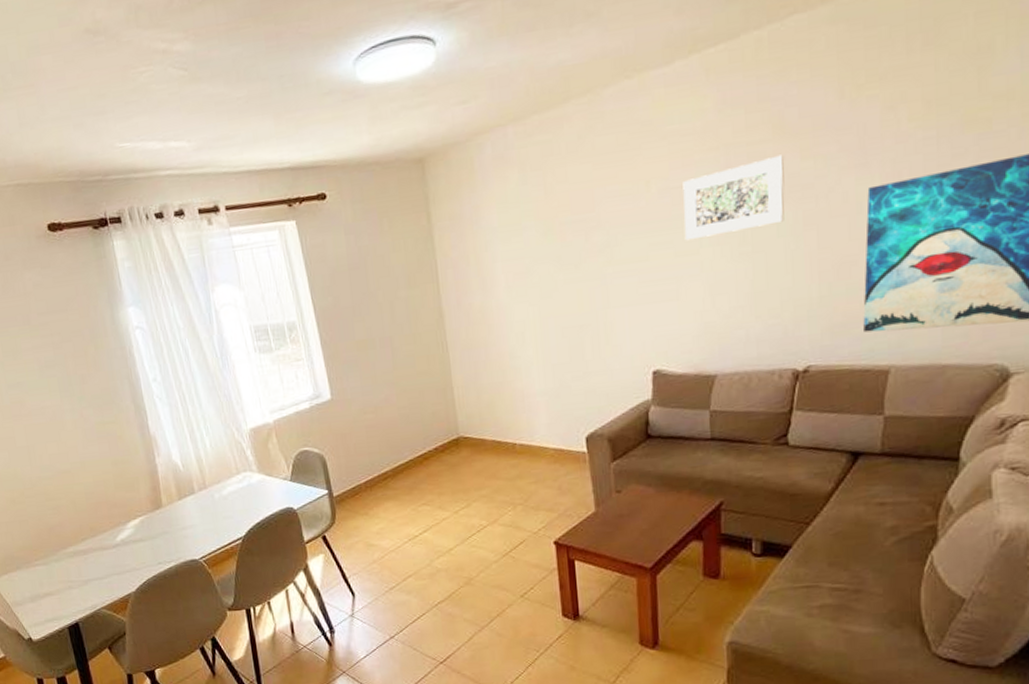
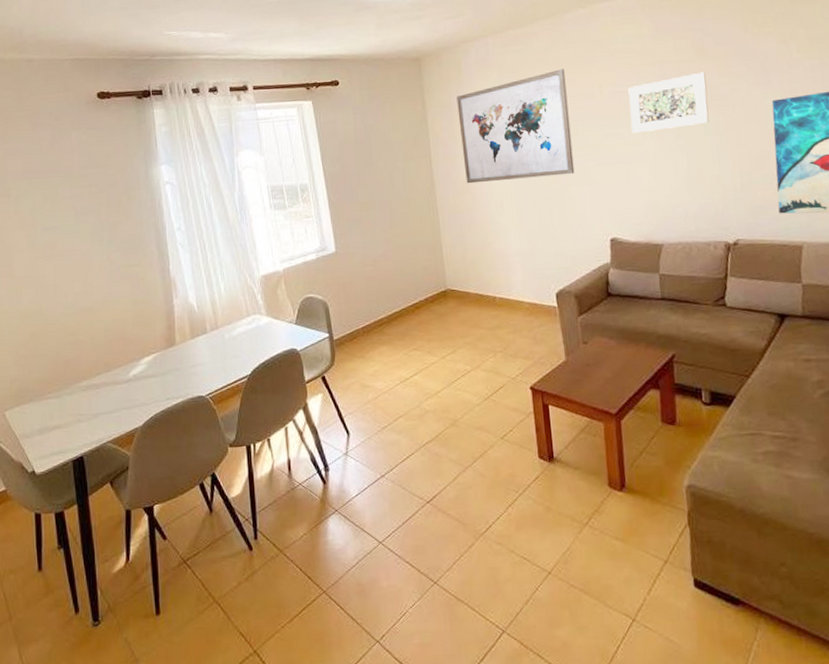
wall art: none [469,162,612,313] -> present [456,69,575,184]

